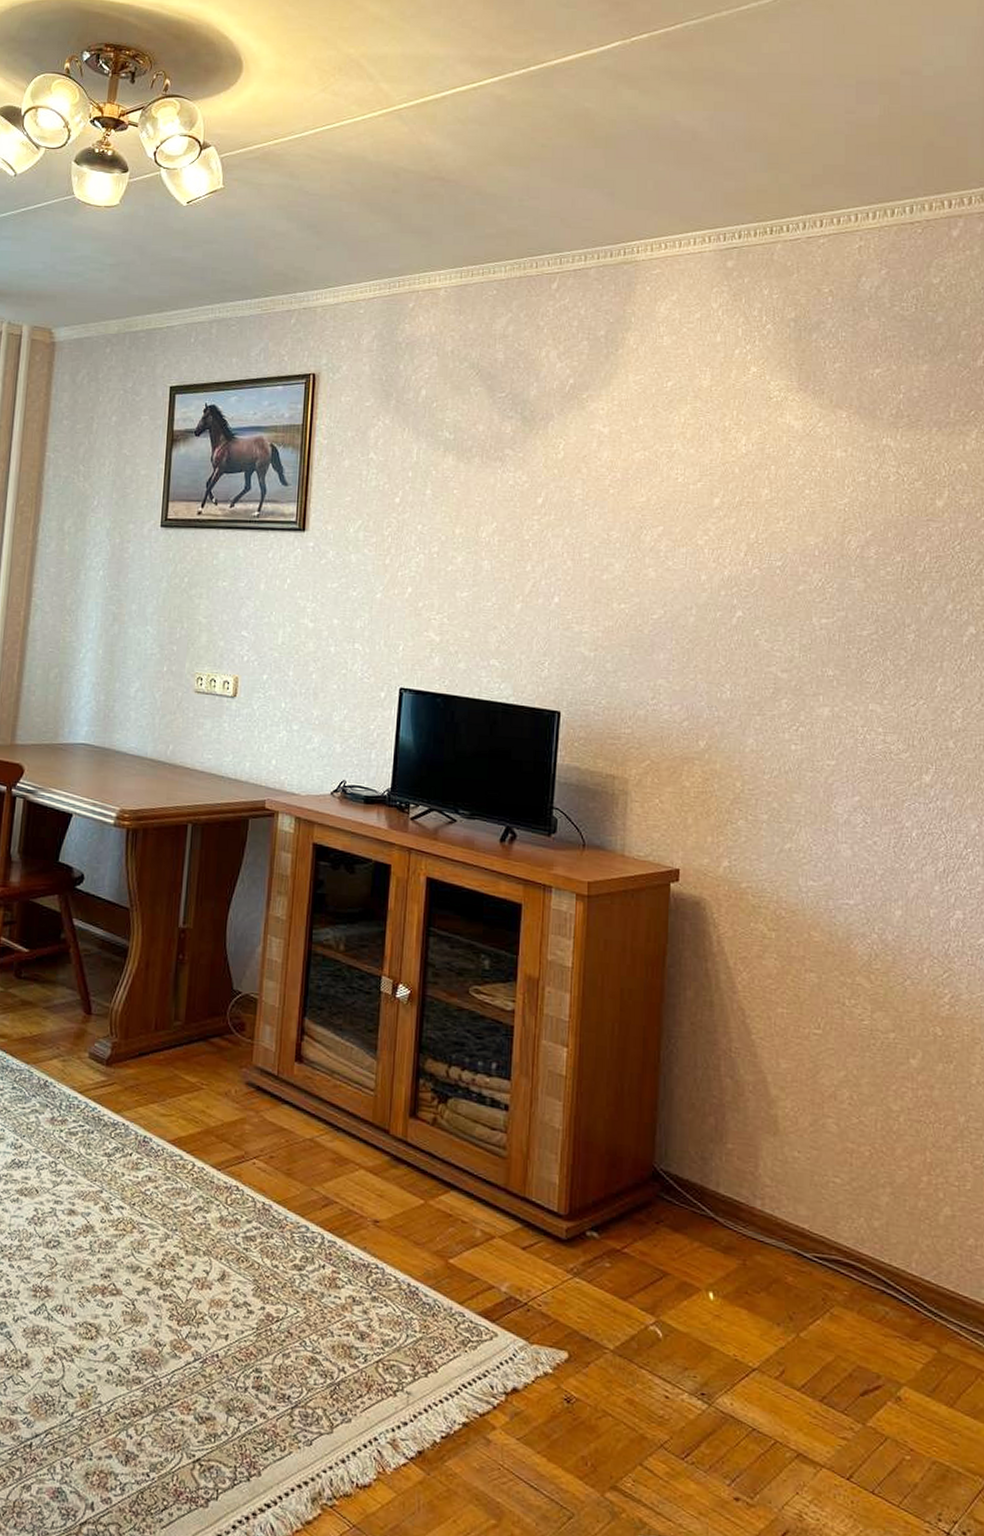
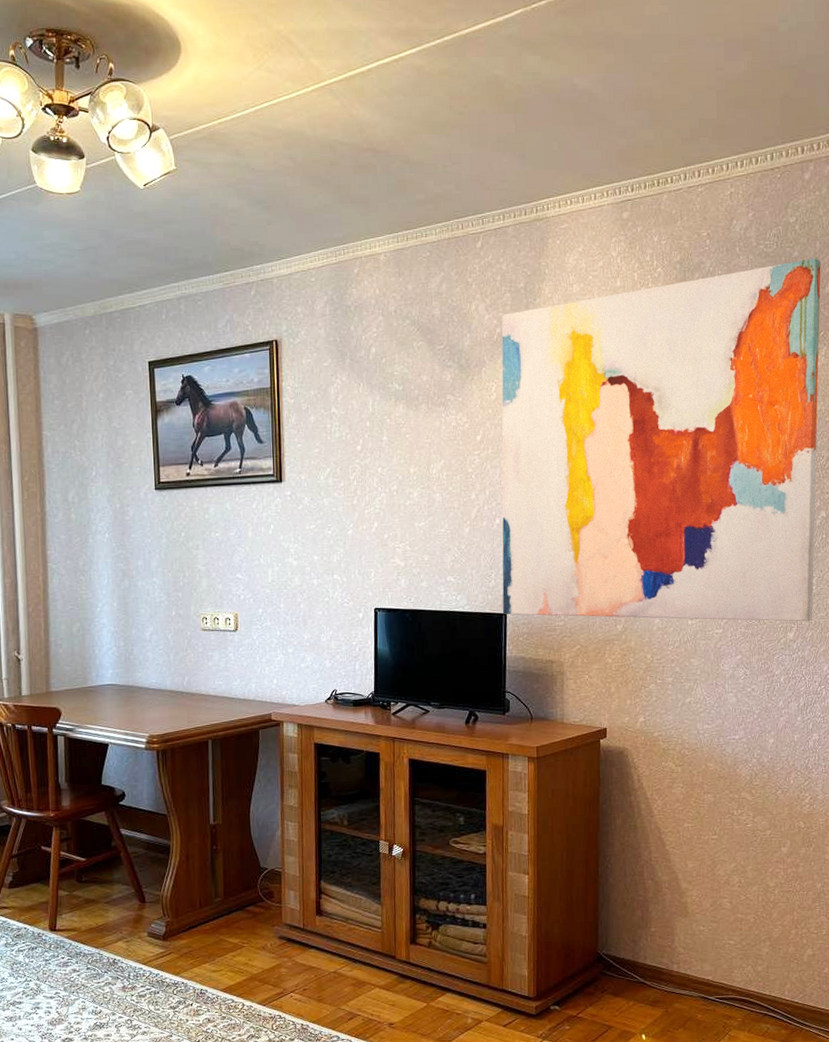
wall art: none [555,325,972,764] -> present [501,258,821,622]

